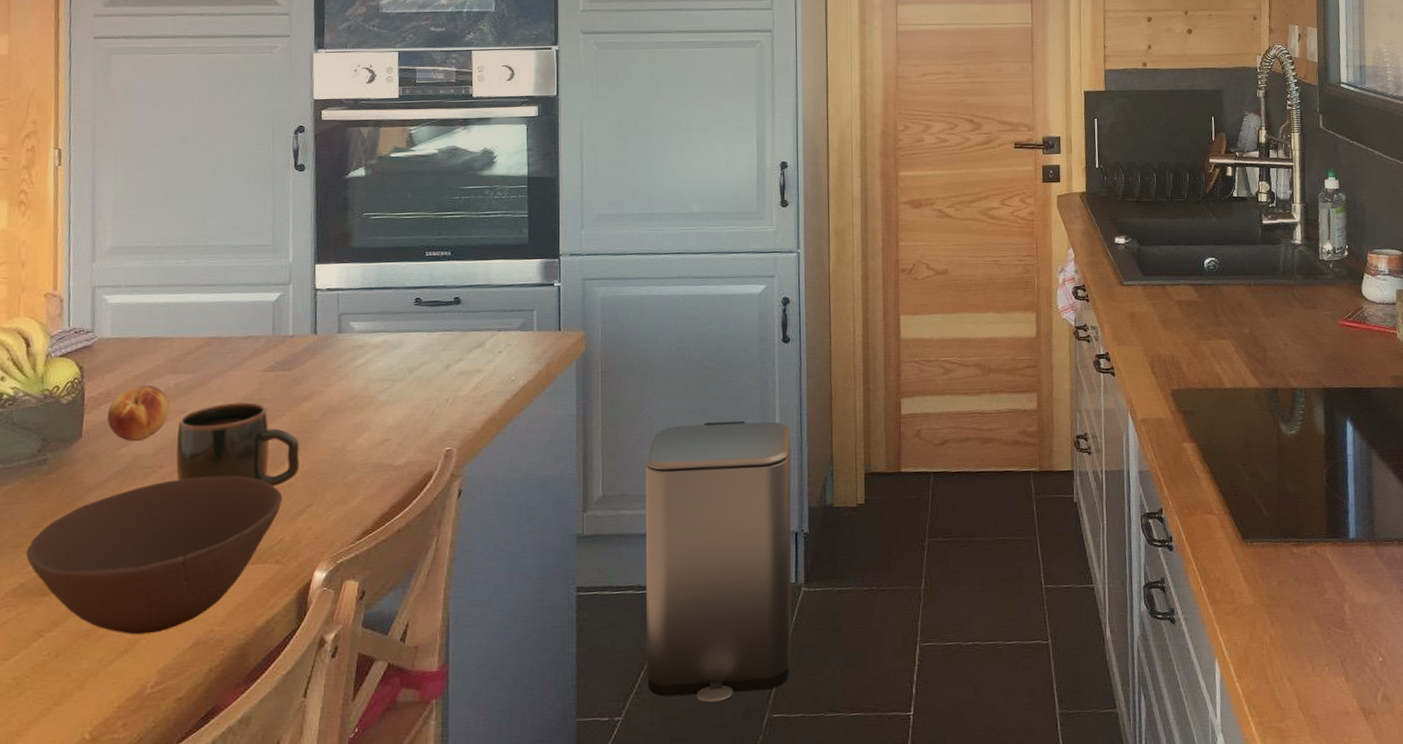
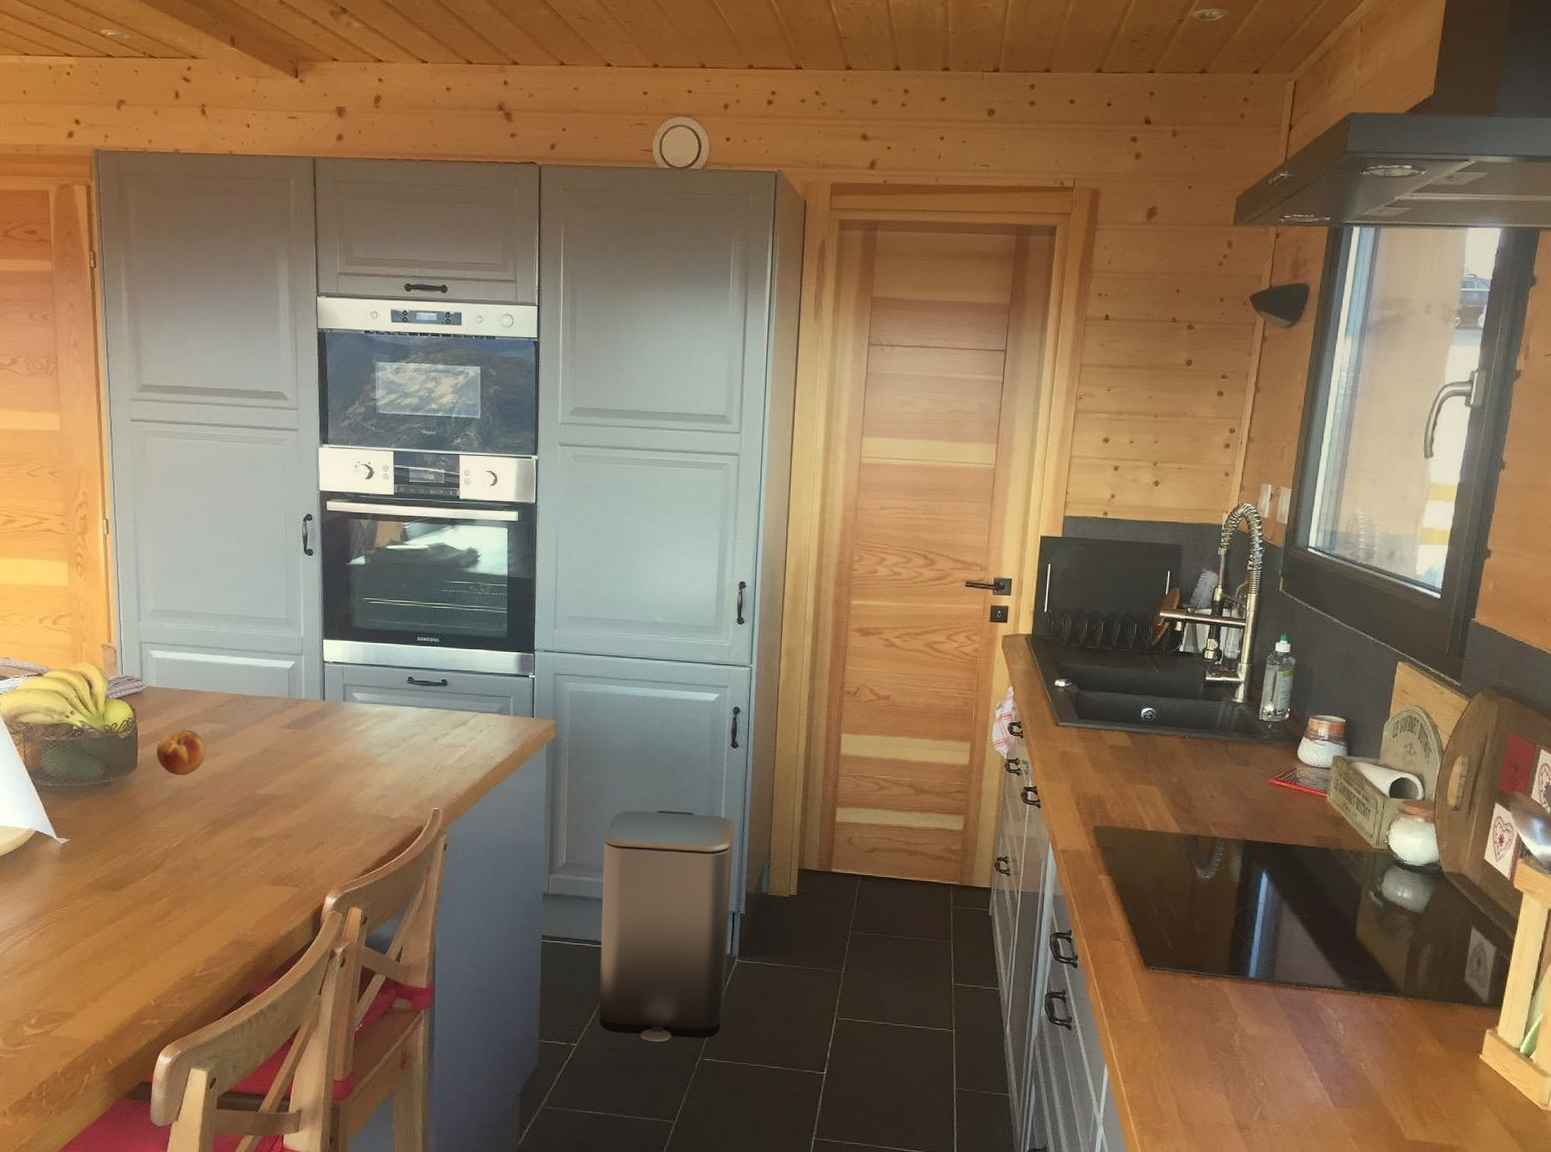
bowl: present [25,476,283,635] -> none [98,810,299,930]
mug: present [175,402,300,487] -> none [212,751,313,825]

